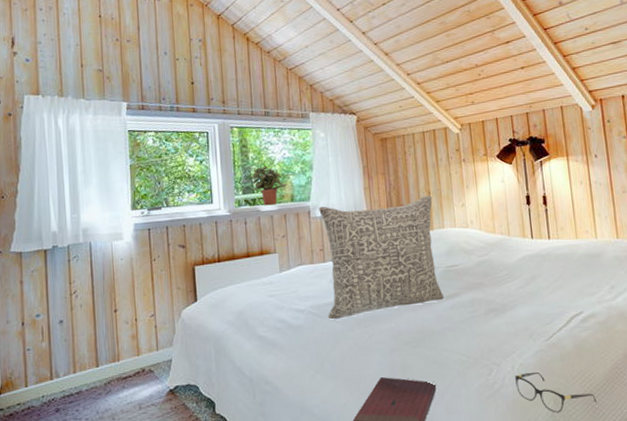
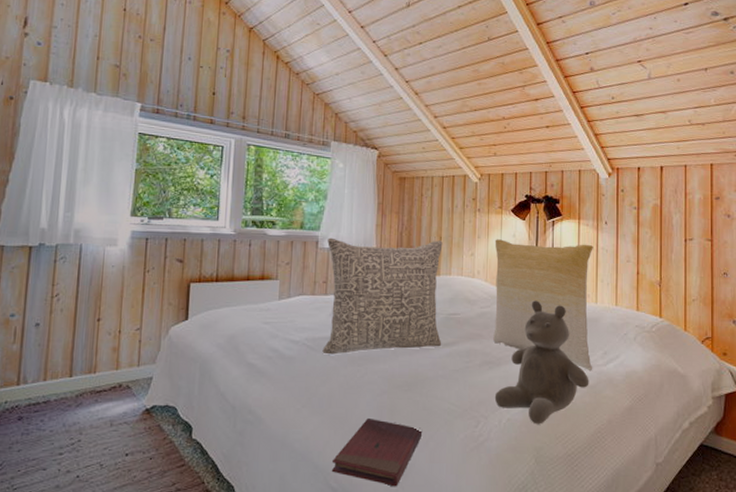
potted plant: present [250,165,287,206] -> none [260,188,299,231]
pillow: none [484,180,602,307] -> present [493,239,593,370]
teddy bear: none [504,243,600,366] -> present [494,300,589,425]
spectacles: present [515,371,597,413] -> none [501,428,576,472]

